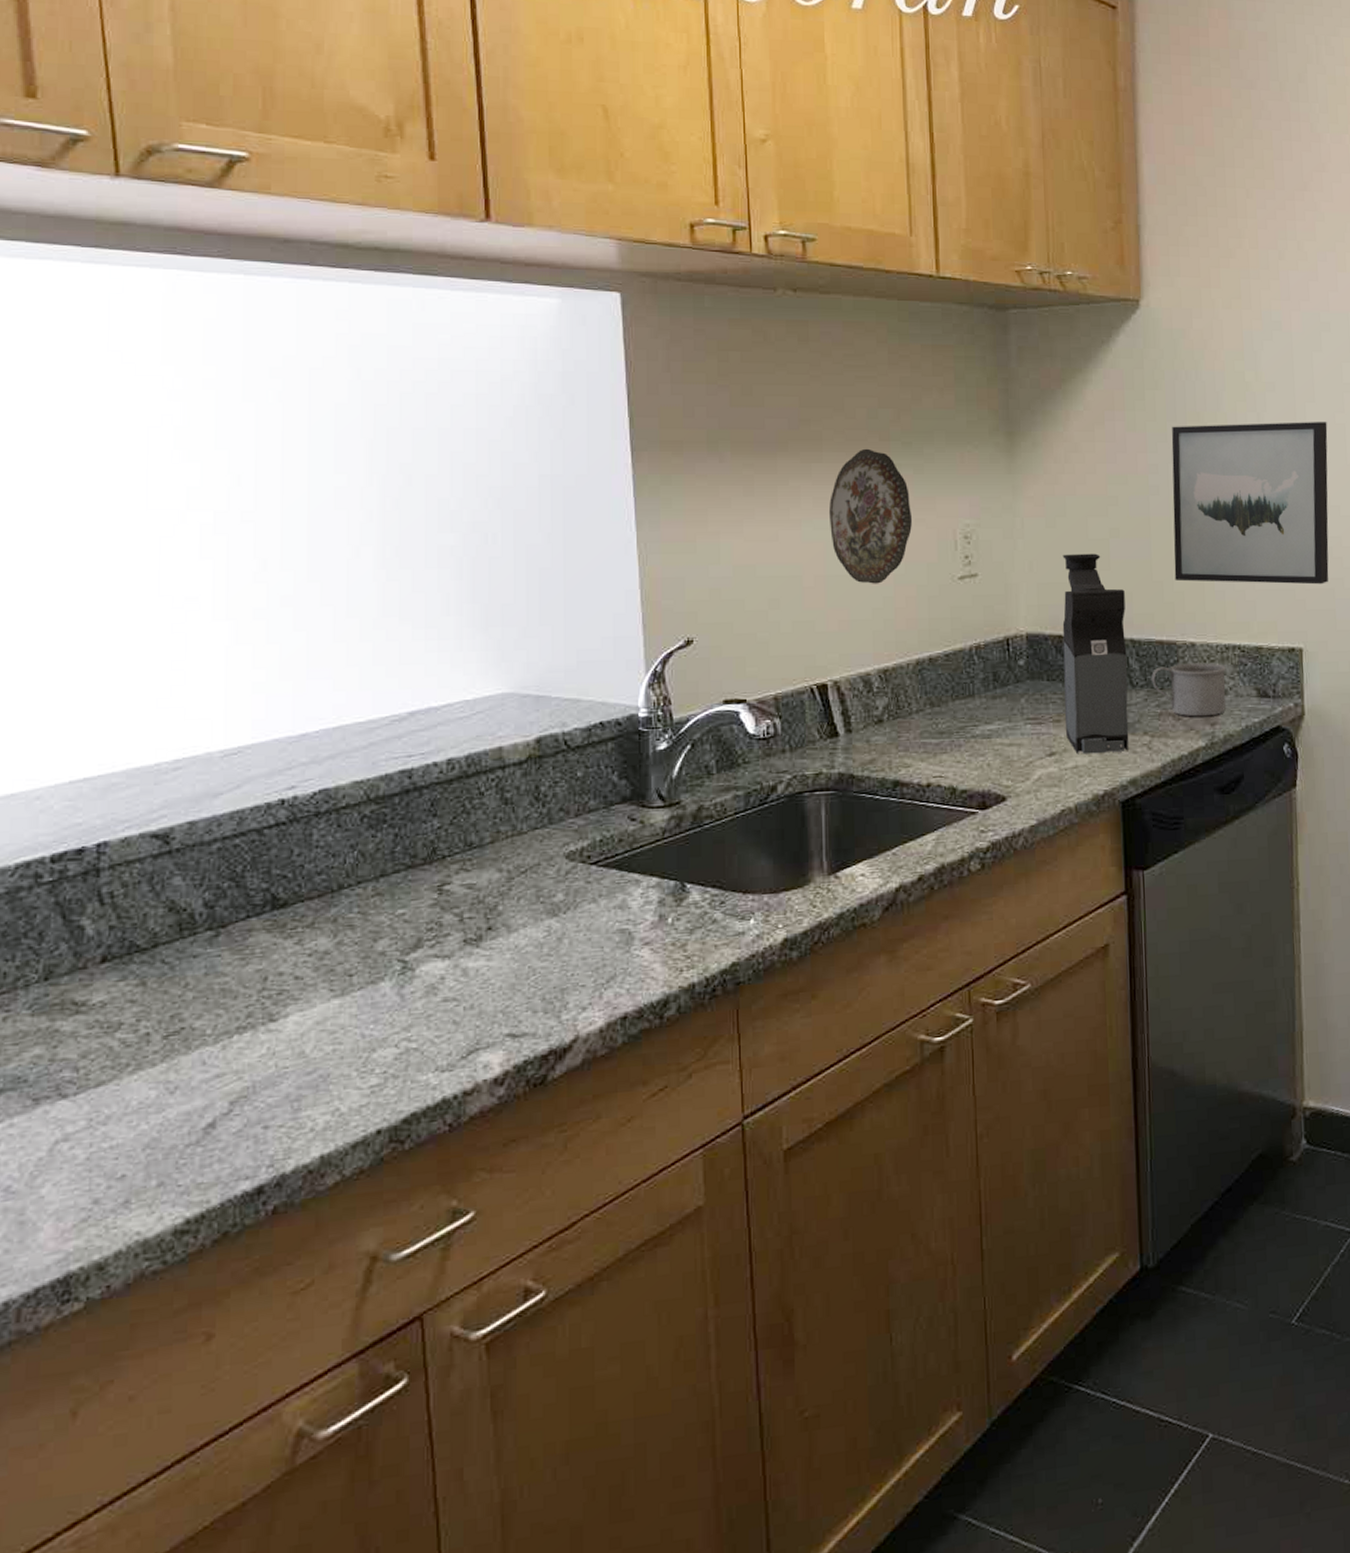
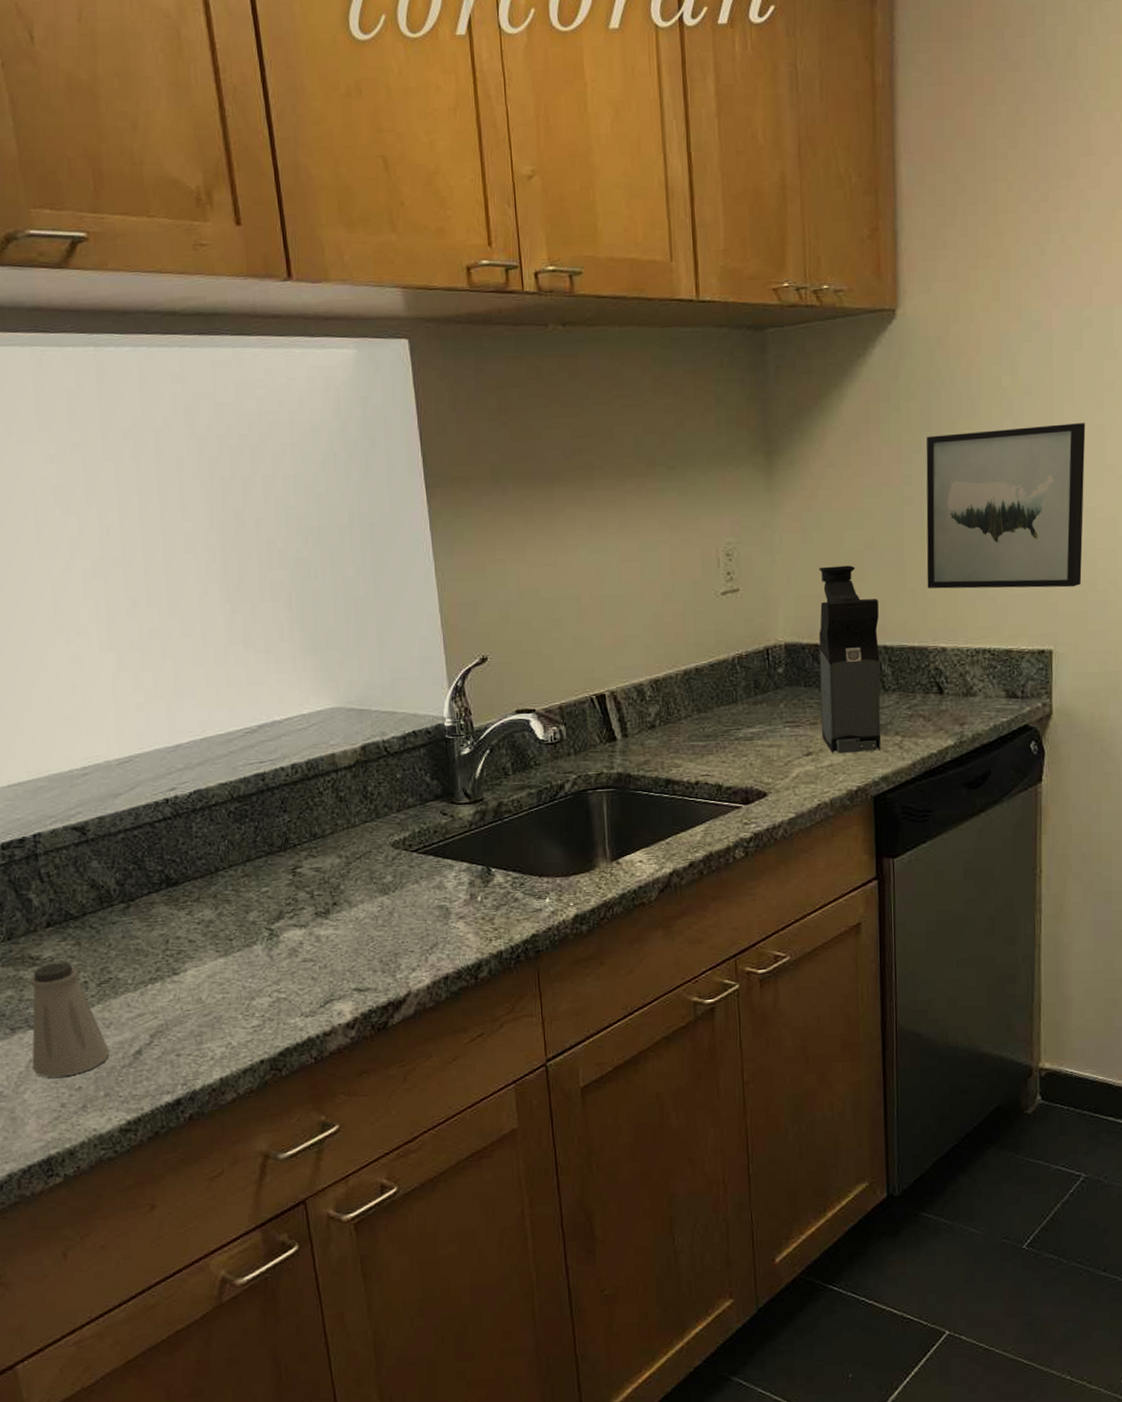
saltshaker: none [58,1007,171,1164] -> present [29,961,110,1078]
decorative plate: present [828,448,912,584] -> none [601,474,678,602]
mug: present [1152,662,1226,717] -> none [903,666,976,718]

